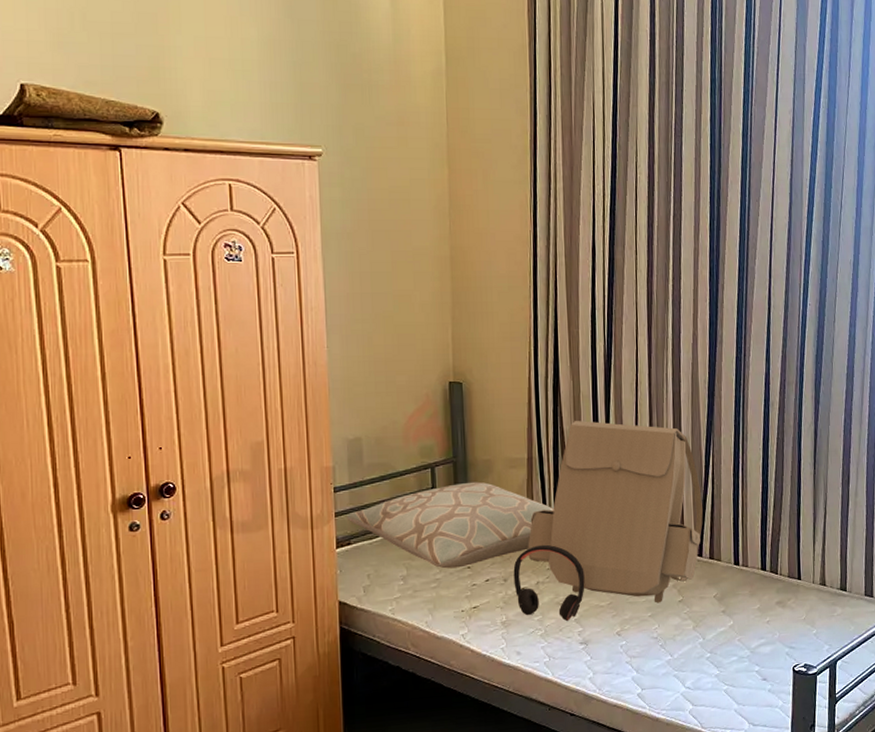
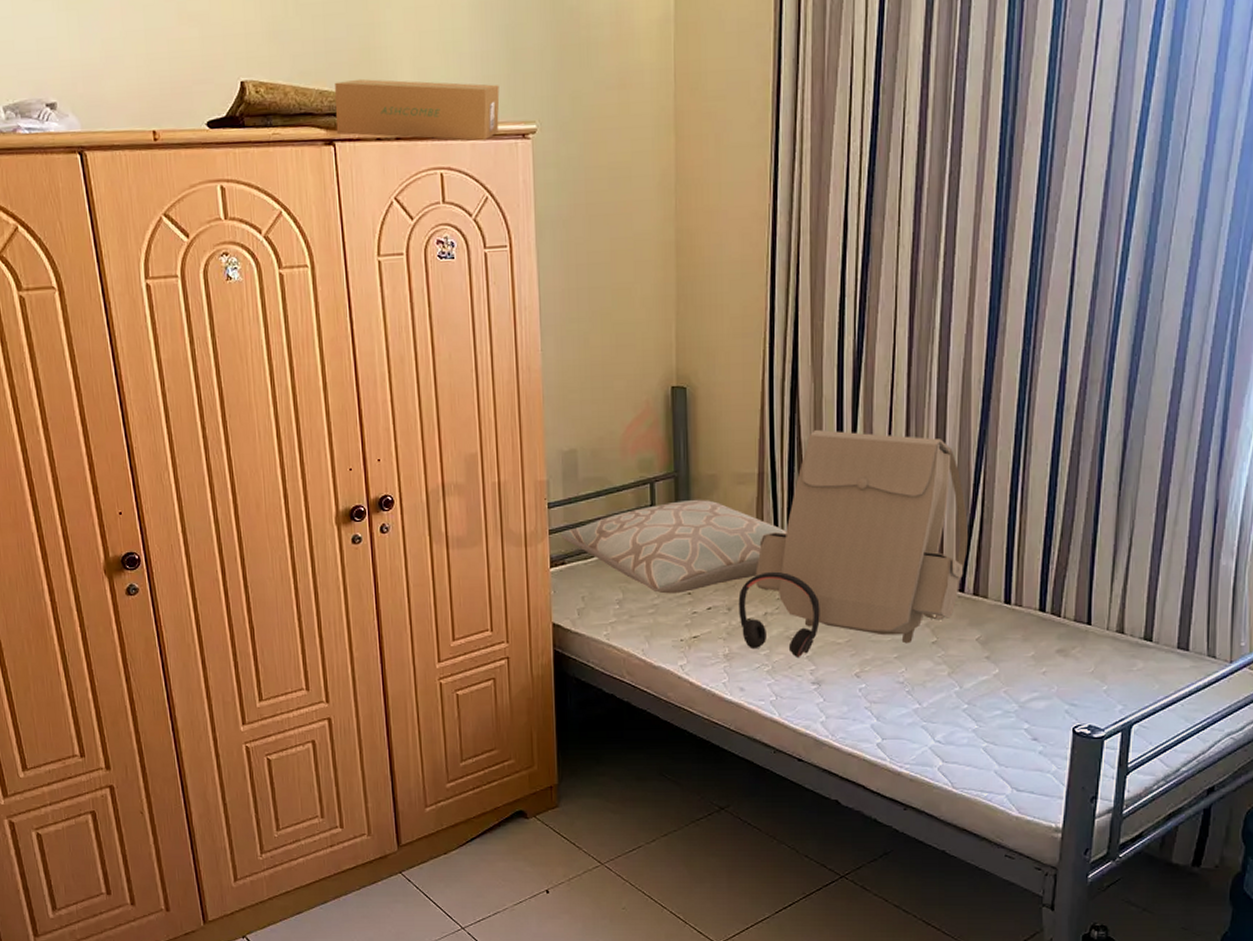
box: none [121,93,287,159] -> present [335,78,500,141]

